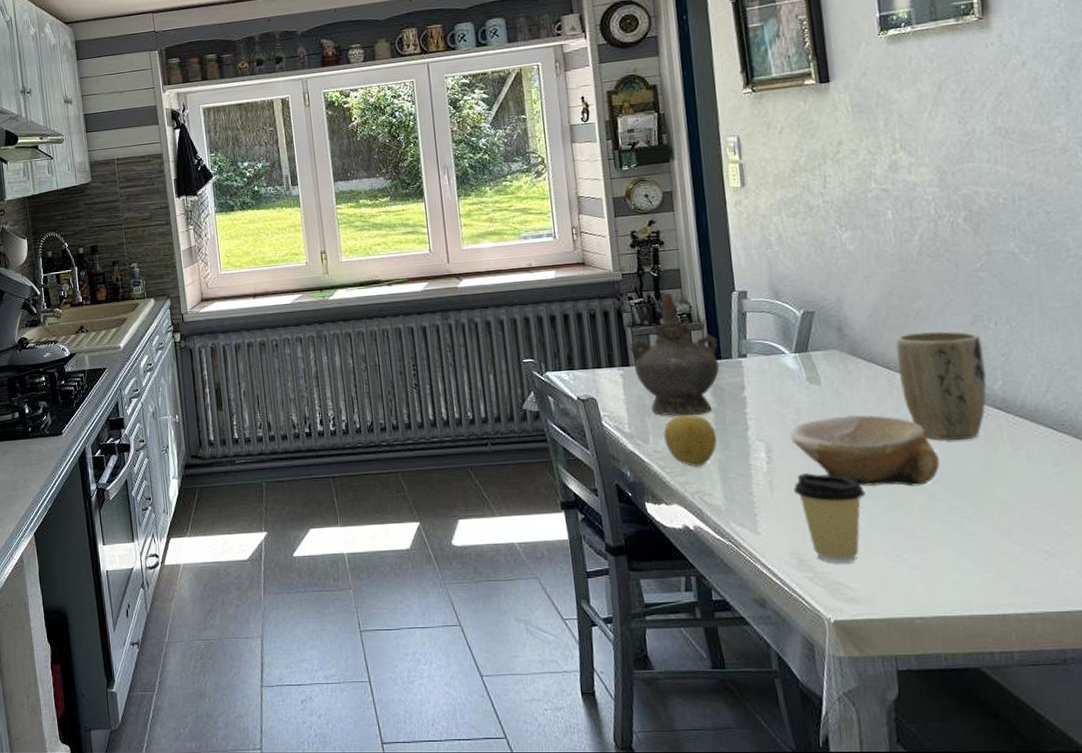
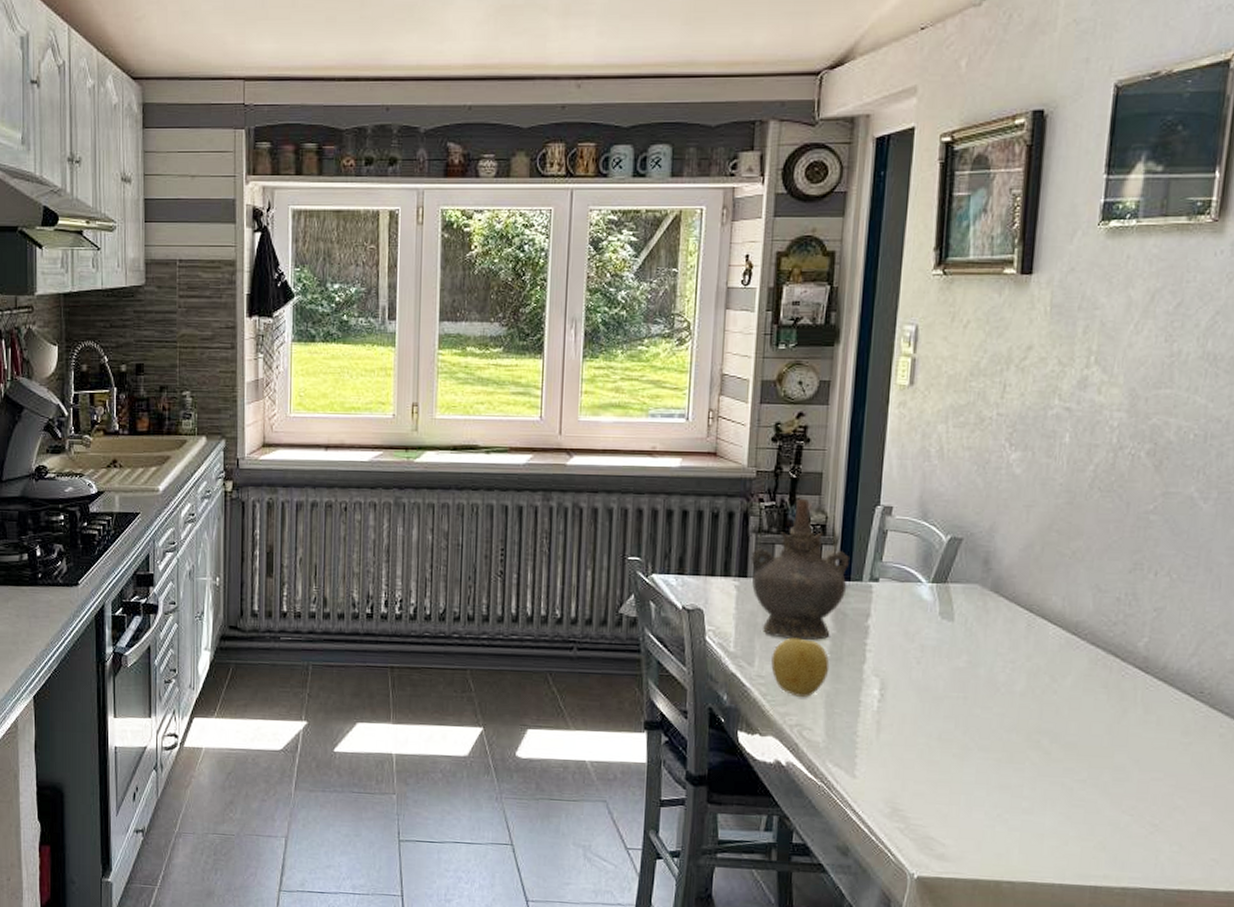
bowl: present [790,415,940,487] -> none [909,658,1064,743]
coffee cup: present [794,473,866,564] -> none [902,716,978,818]
plant pot: present [895,331,987,441] -> none [1039,575,1137,699]

